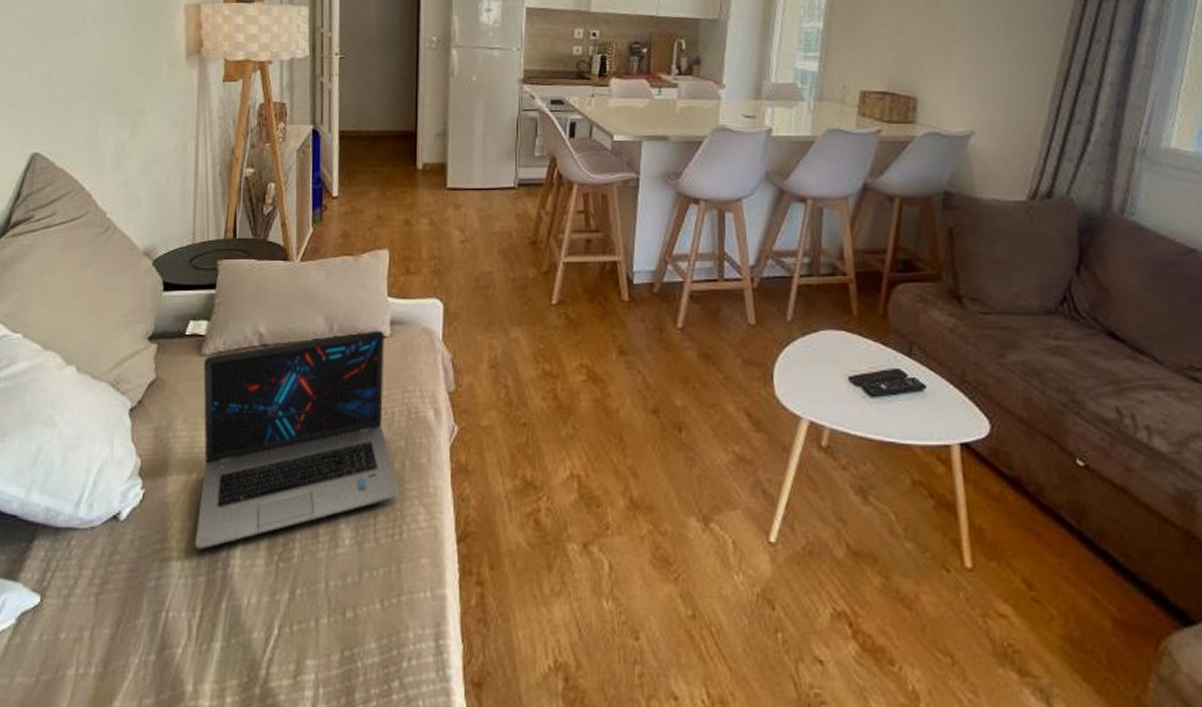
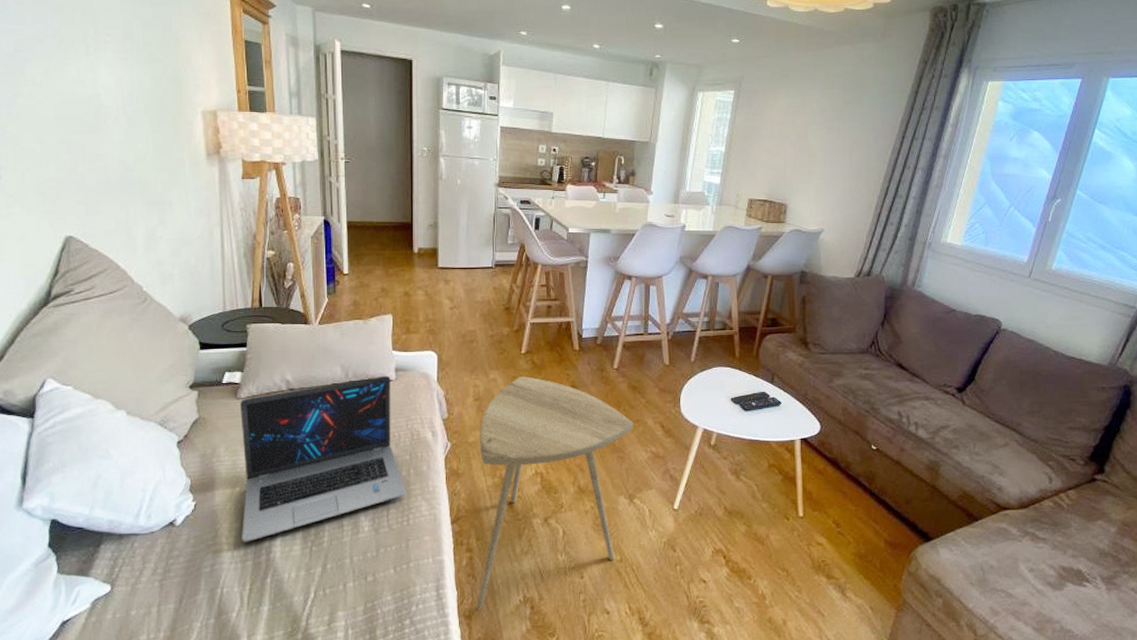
side table: none [488,336,707,677] -> present [476,377,634,611]

